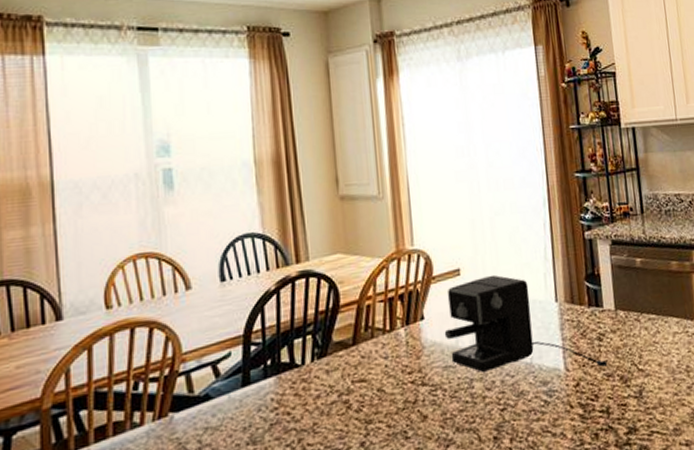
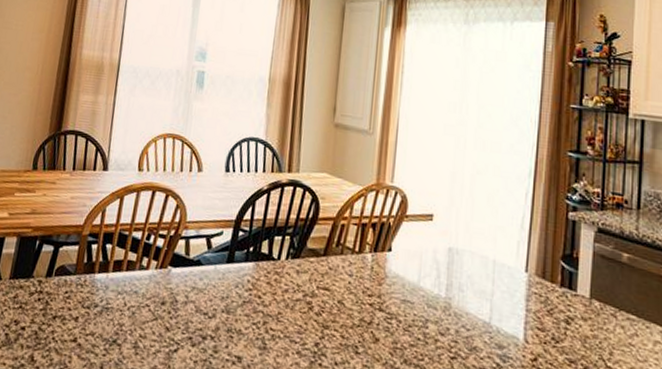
coffee maker: present [444,274,608,372] -> none [408,228,572,352]

